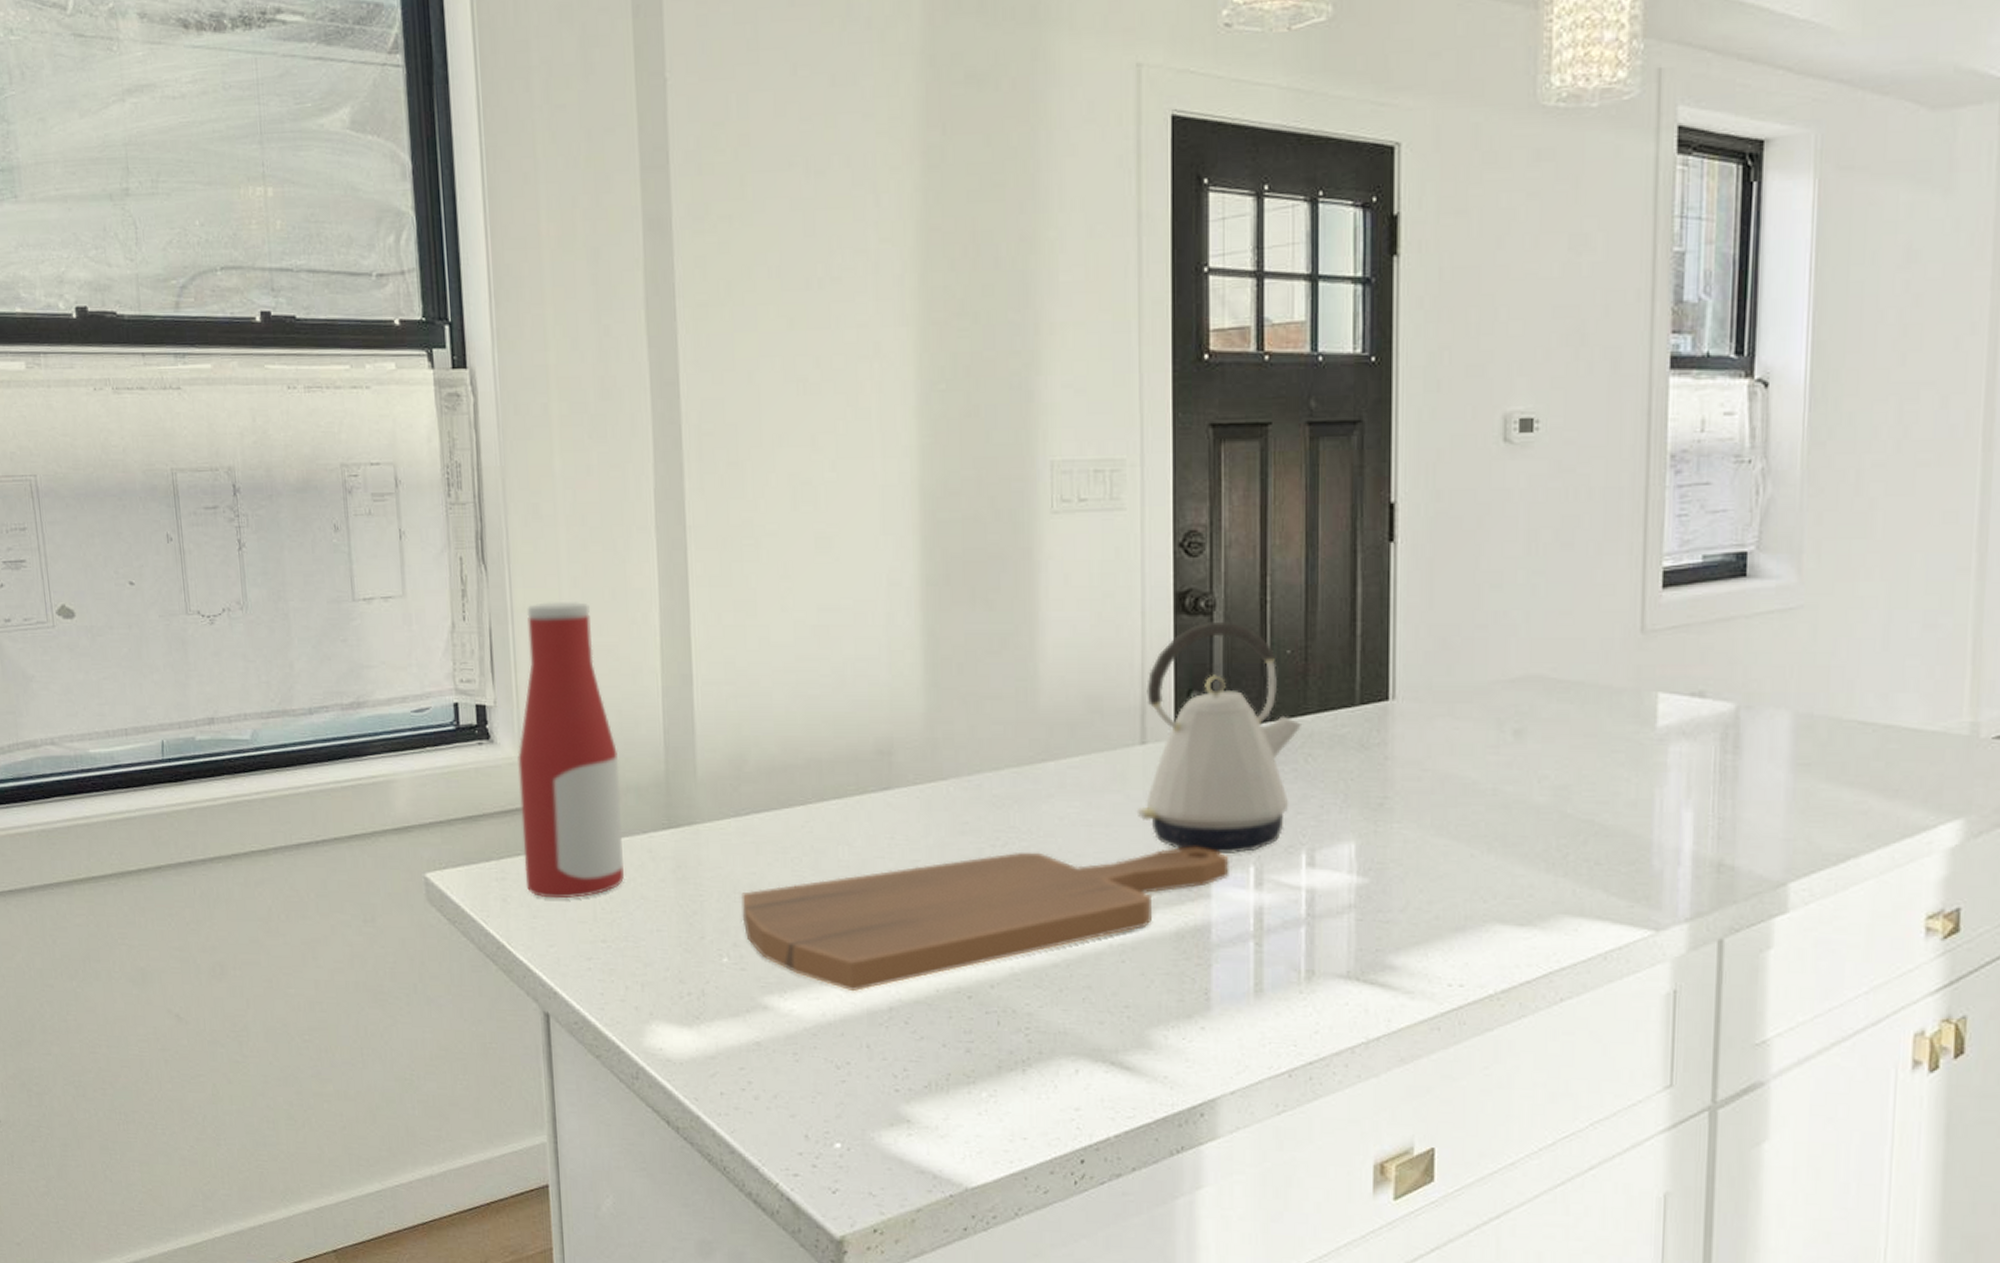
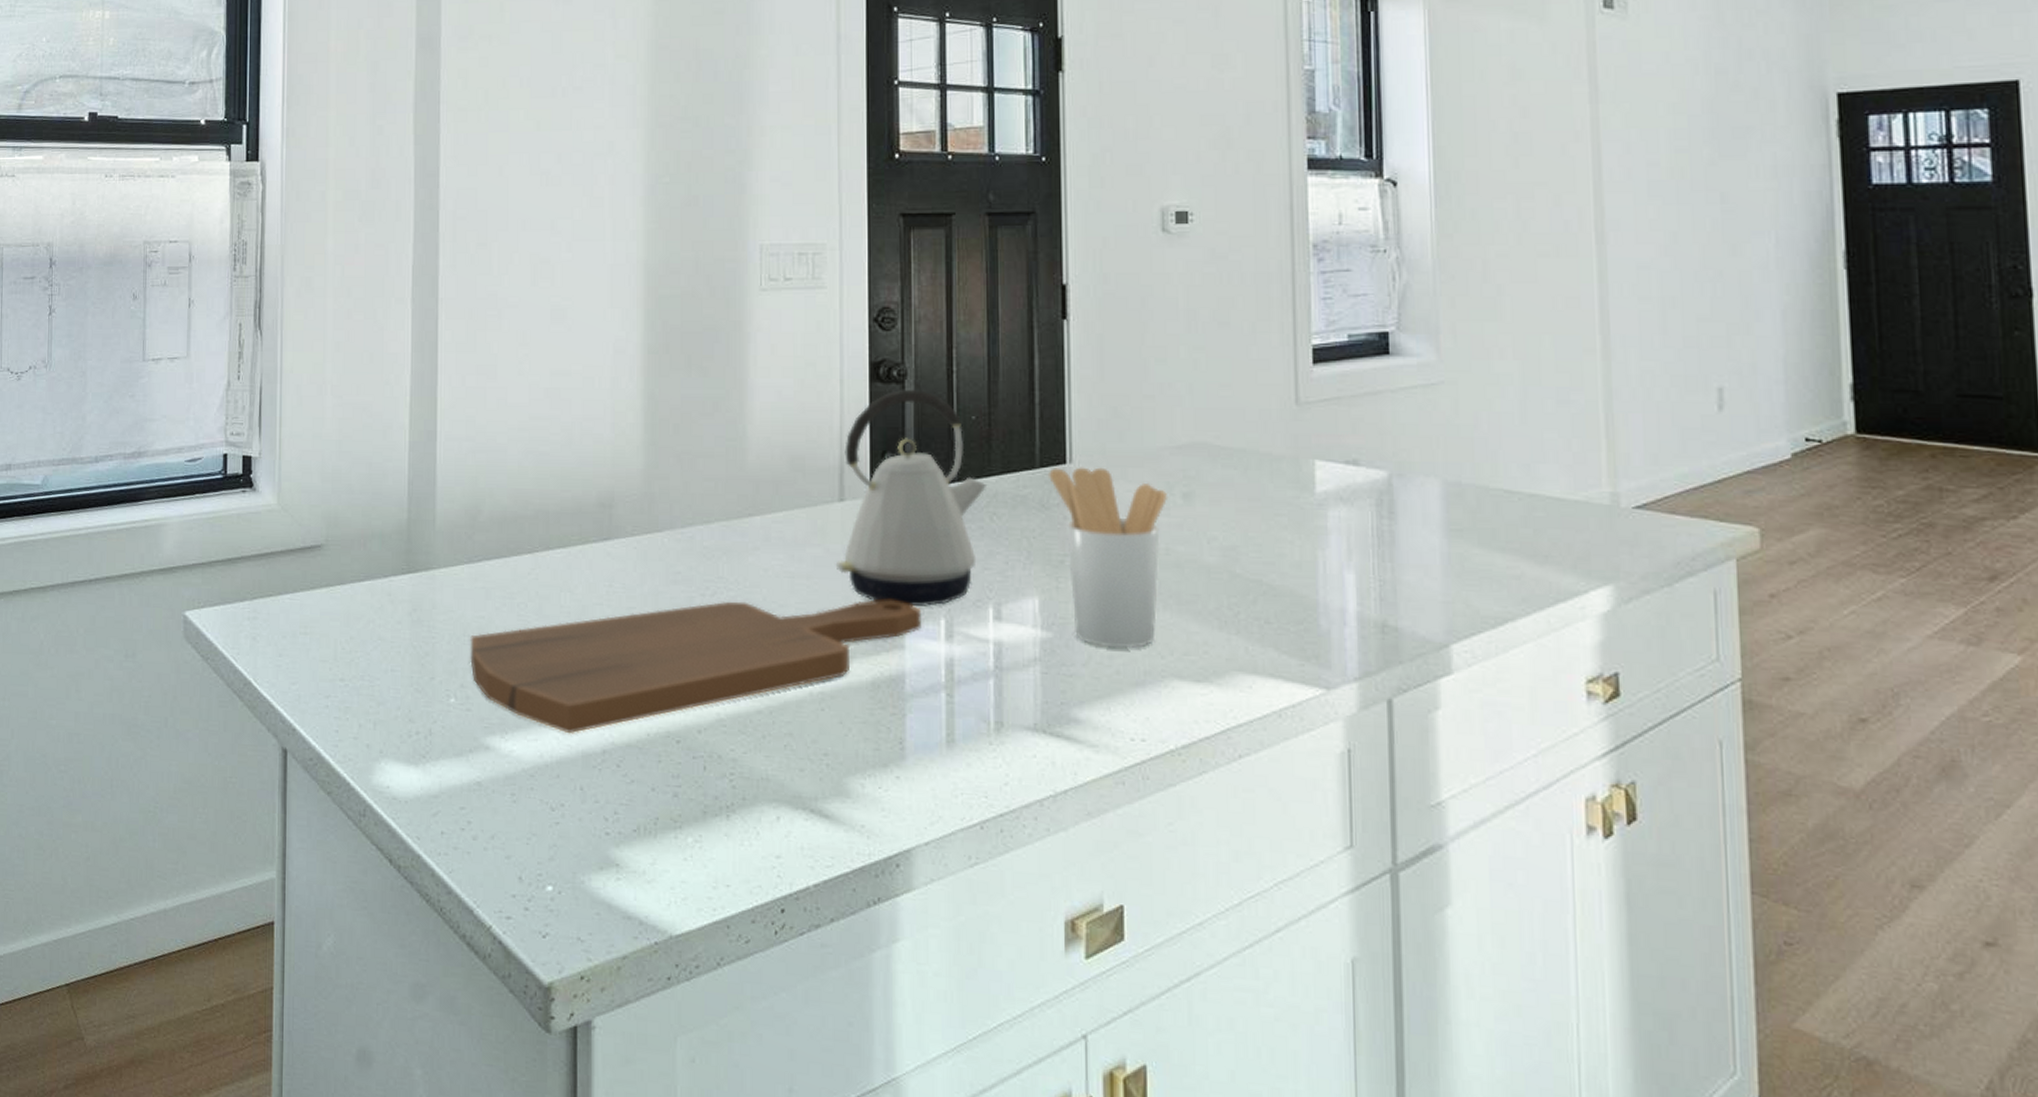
bottle: present [518,602,624,899] -> none [274,364,367,638]
utensil holder: none [1368,703,1498,894] -> present [1047,467,1169,649]

